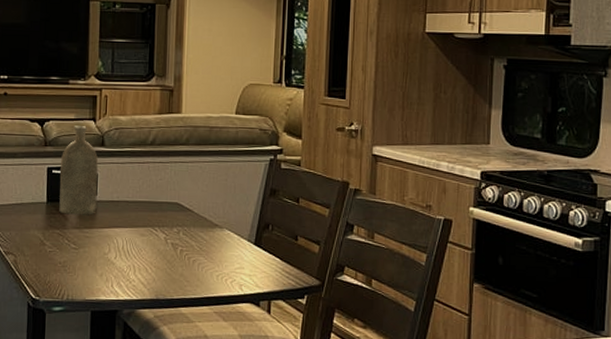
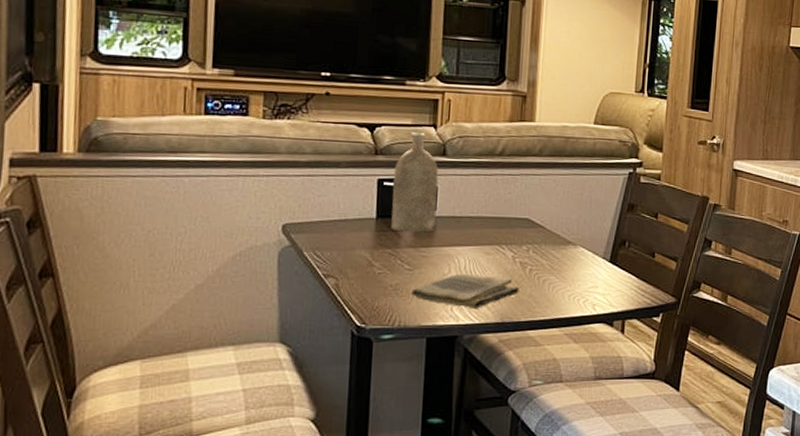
dish towel: none [77,252,172,287] -> present [411,273,519,310]

